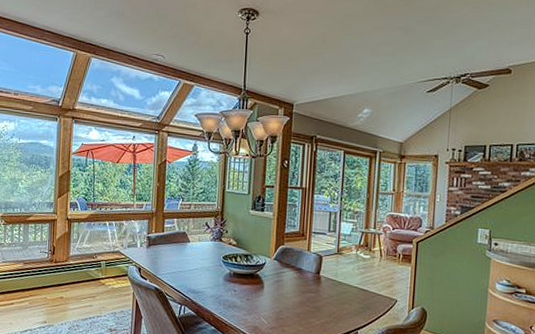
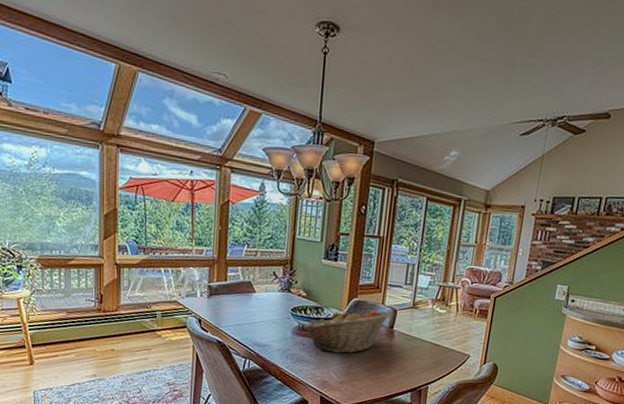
fruit basket: none [233,256,316,299] -> present [302,309,390,354]

